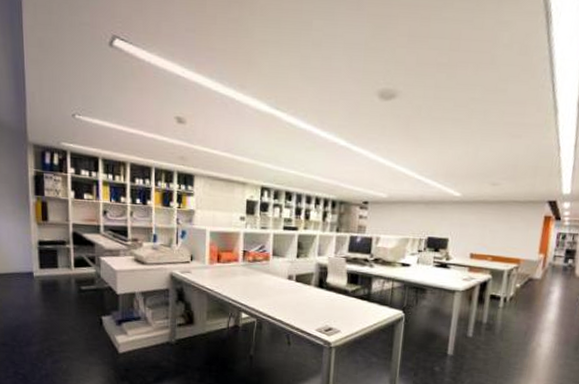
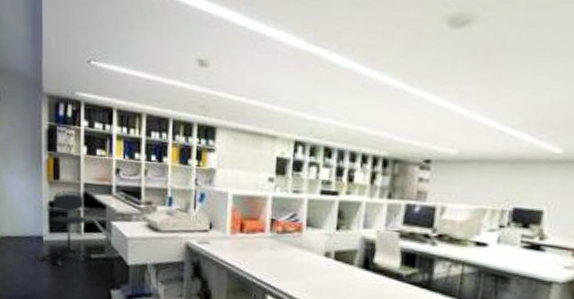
office chair: none [32,231,82,298] -> present [41,191,91,266]

